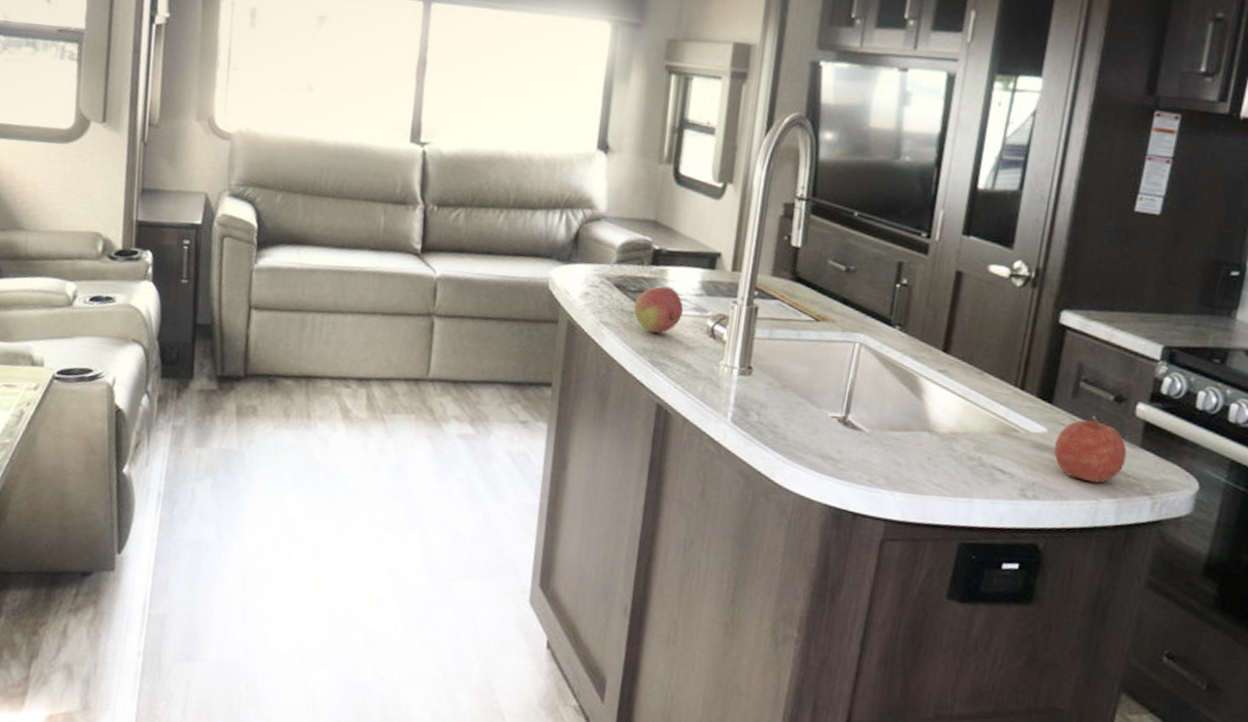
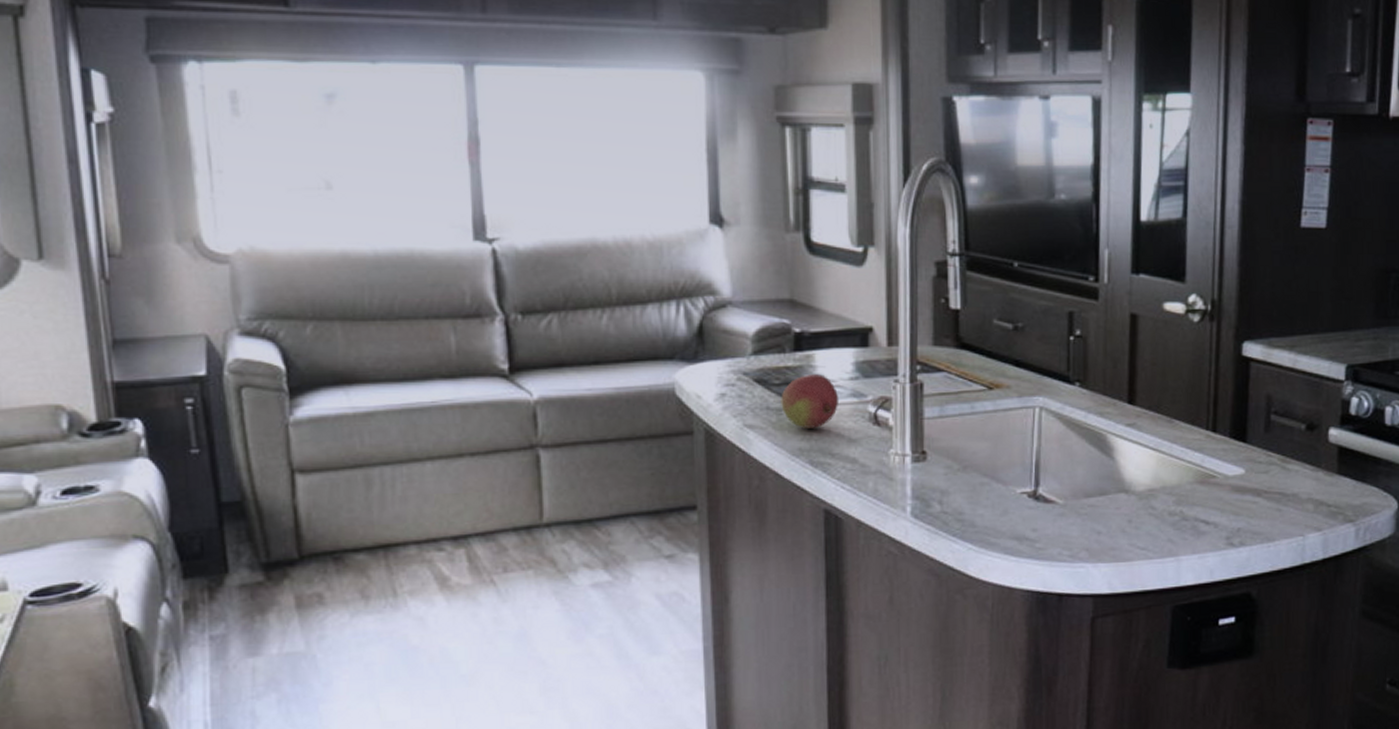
fruit: present [1053,415,1127,483] -> none [1254,448,1325,518]

